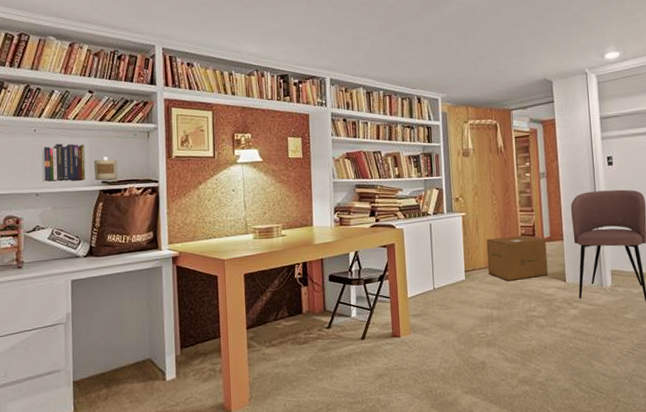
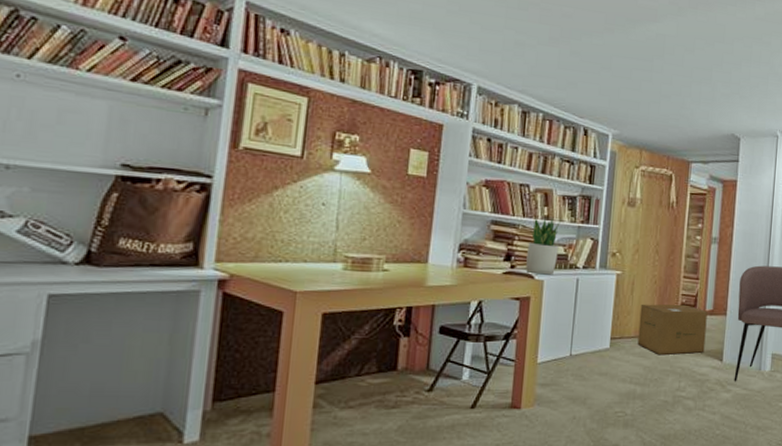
books: present [41,143,86,182] -> none [20,100,101,159]
candle: present [93,156,118,181] -> none [109,131,152,165]
planter: none [386,176,412,224] -> present [526,218,561,275]

